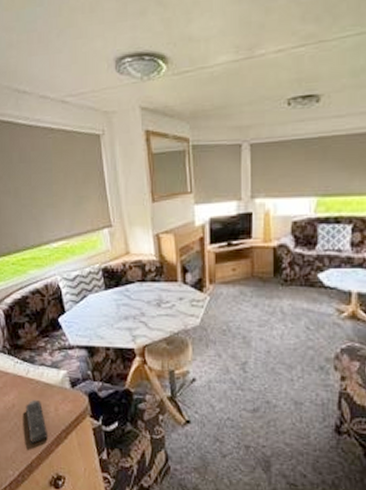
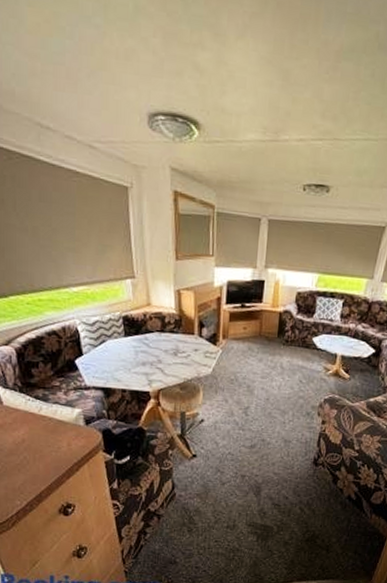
remote control: present [25,399,49,444] -> none [36,435,60,476]

